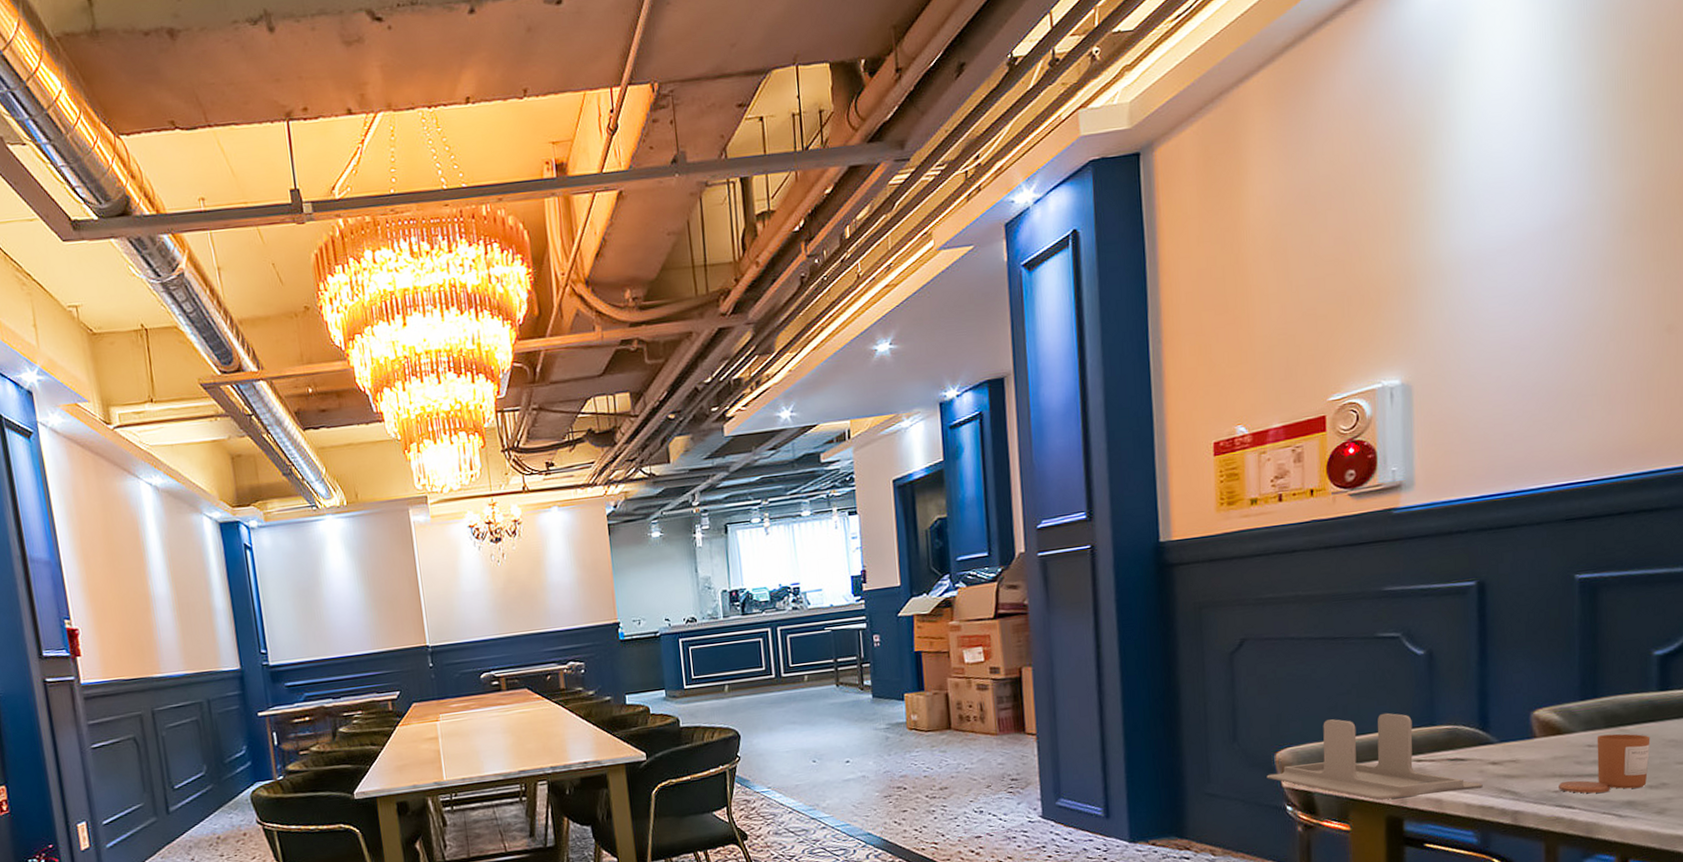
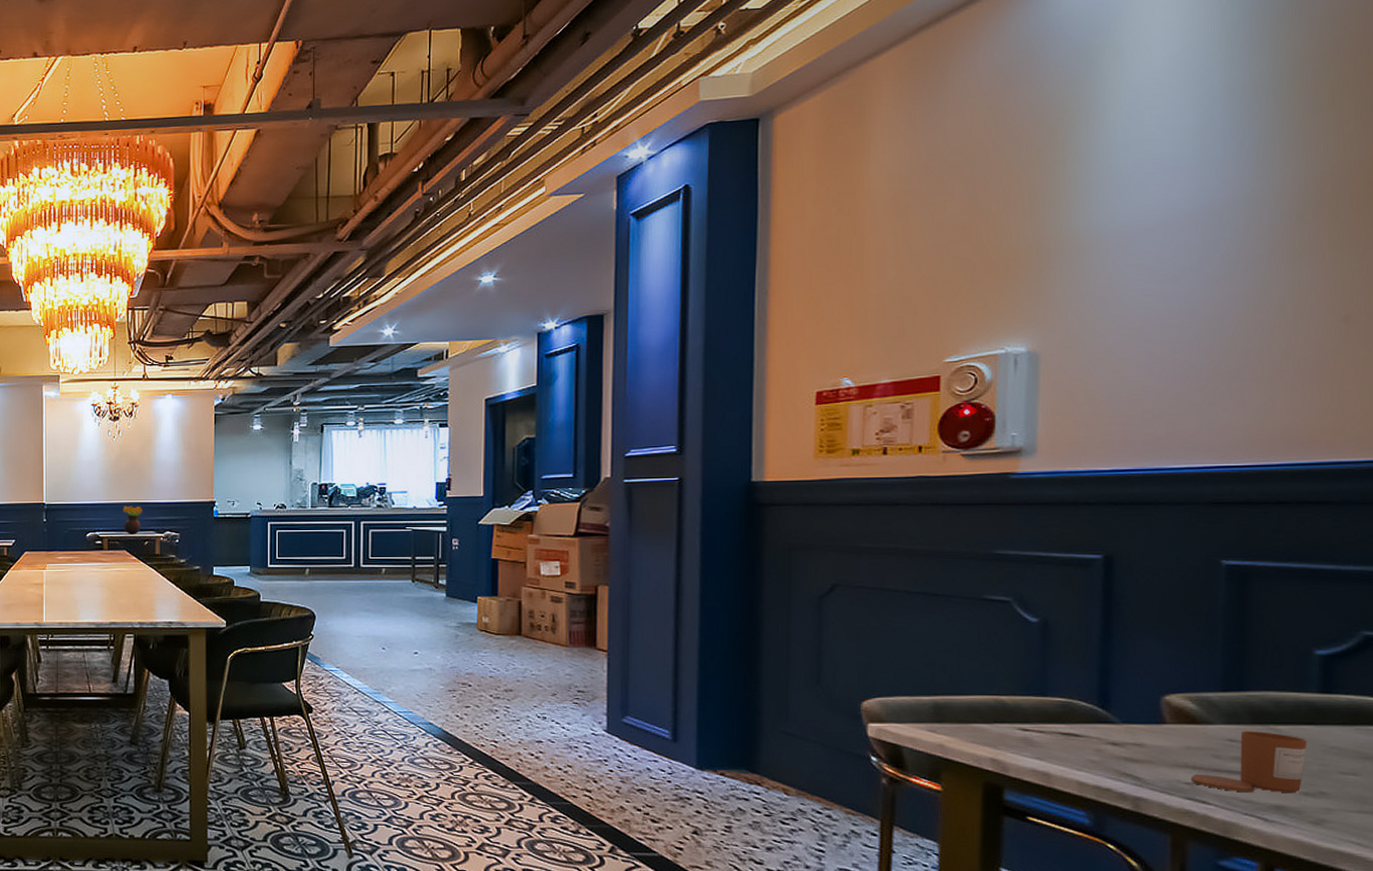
flower arrangement: none [517,637,541,670] -> present [122,505,142,535]
napkin holder: present [1266,712,1483,800] -> none [851,675,1099,768]

